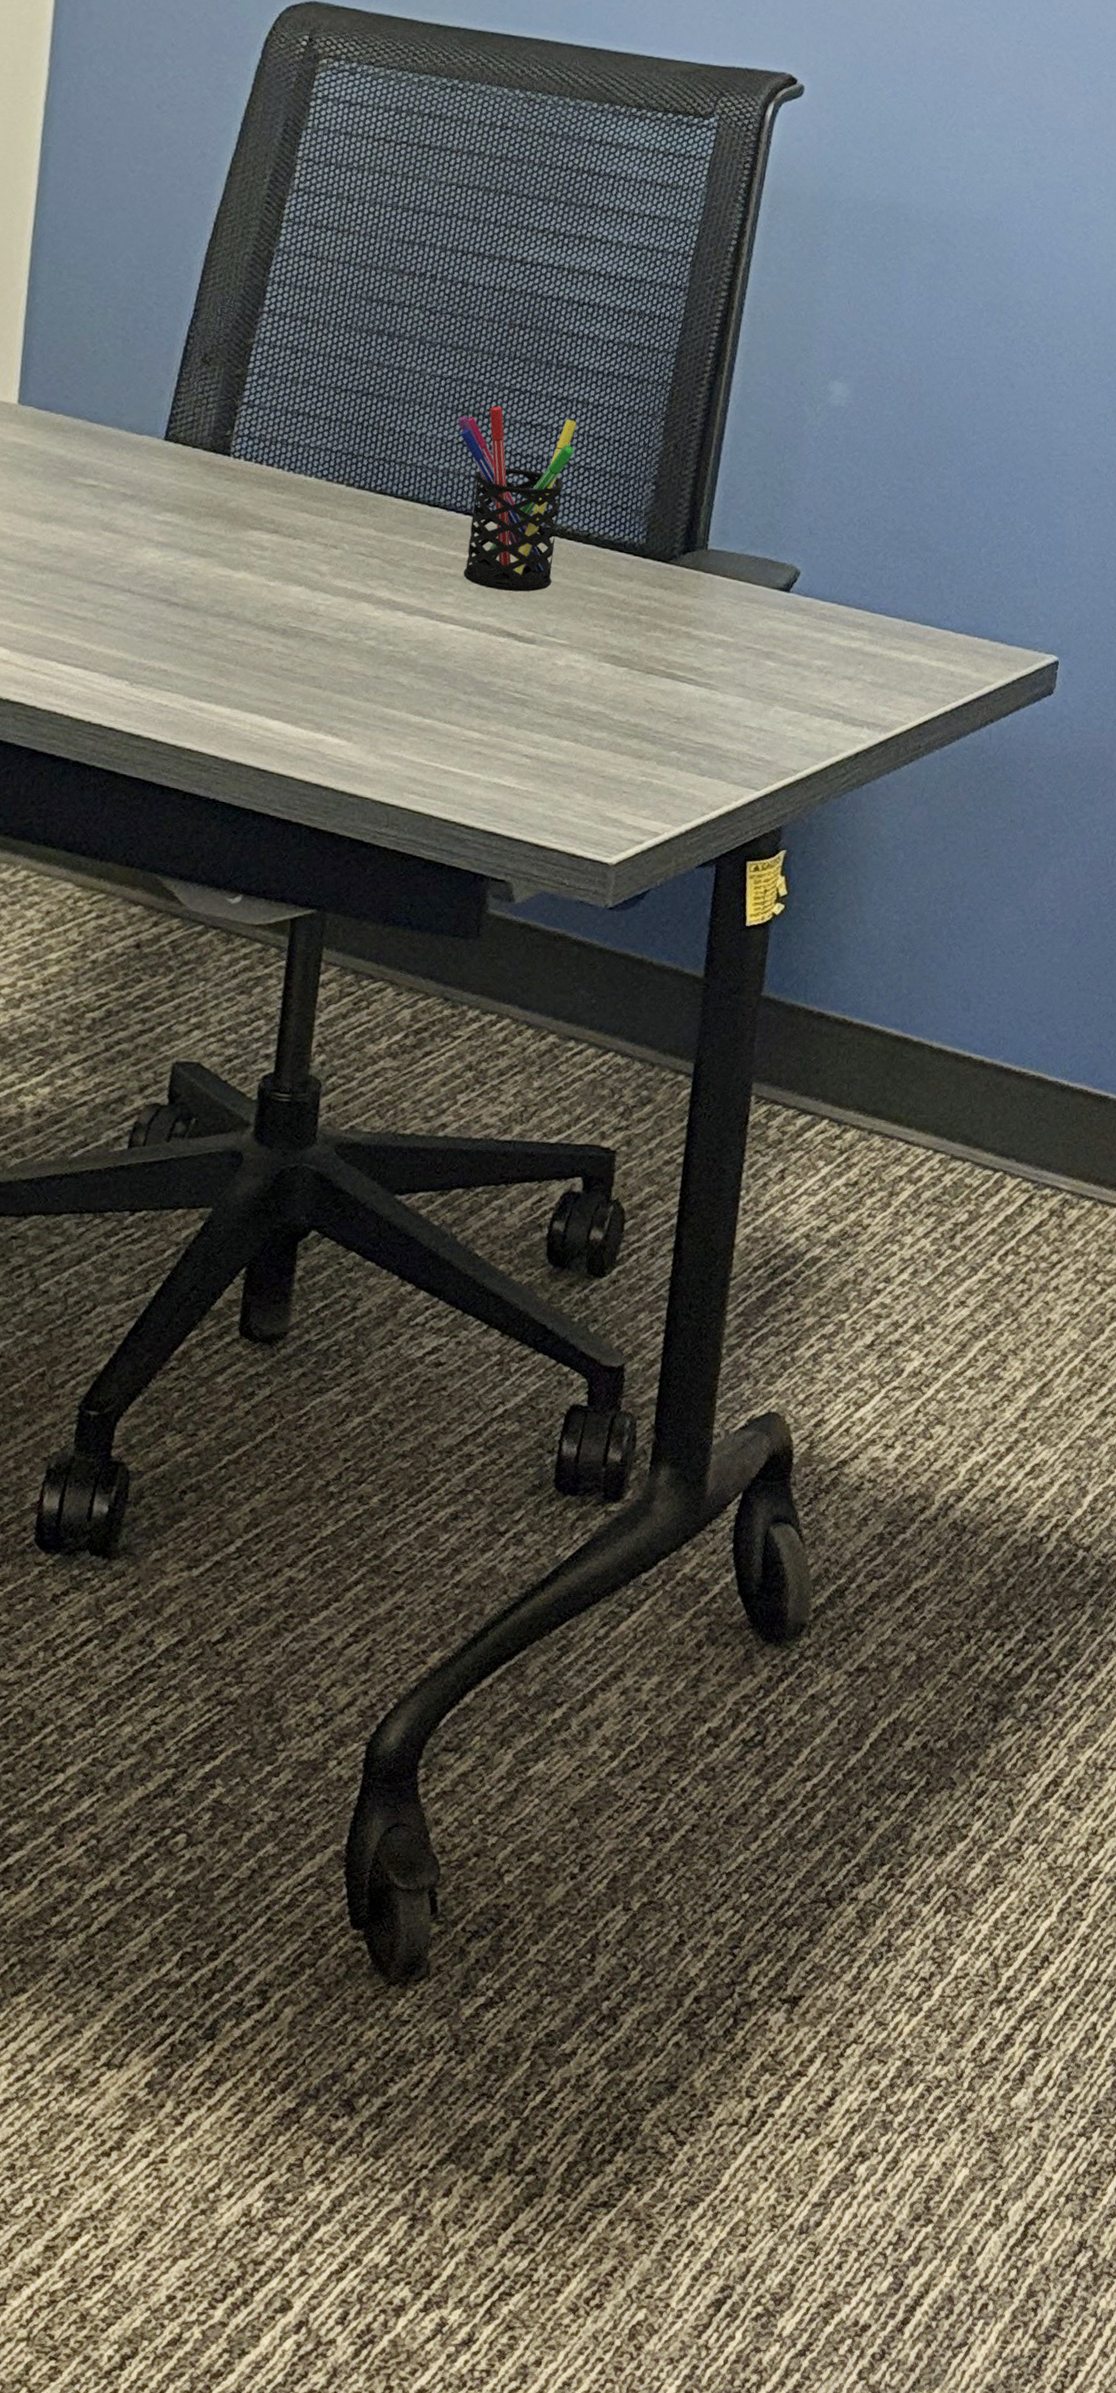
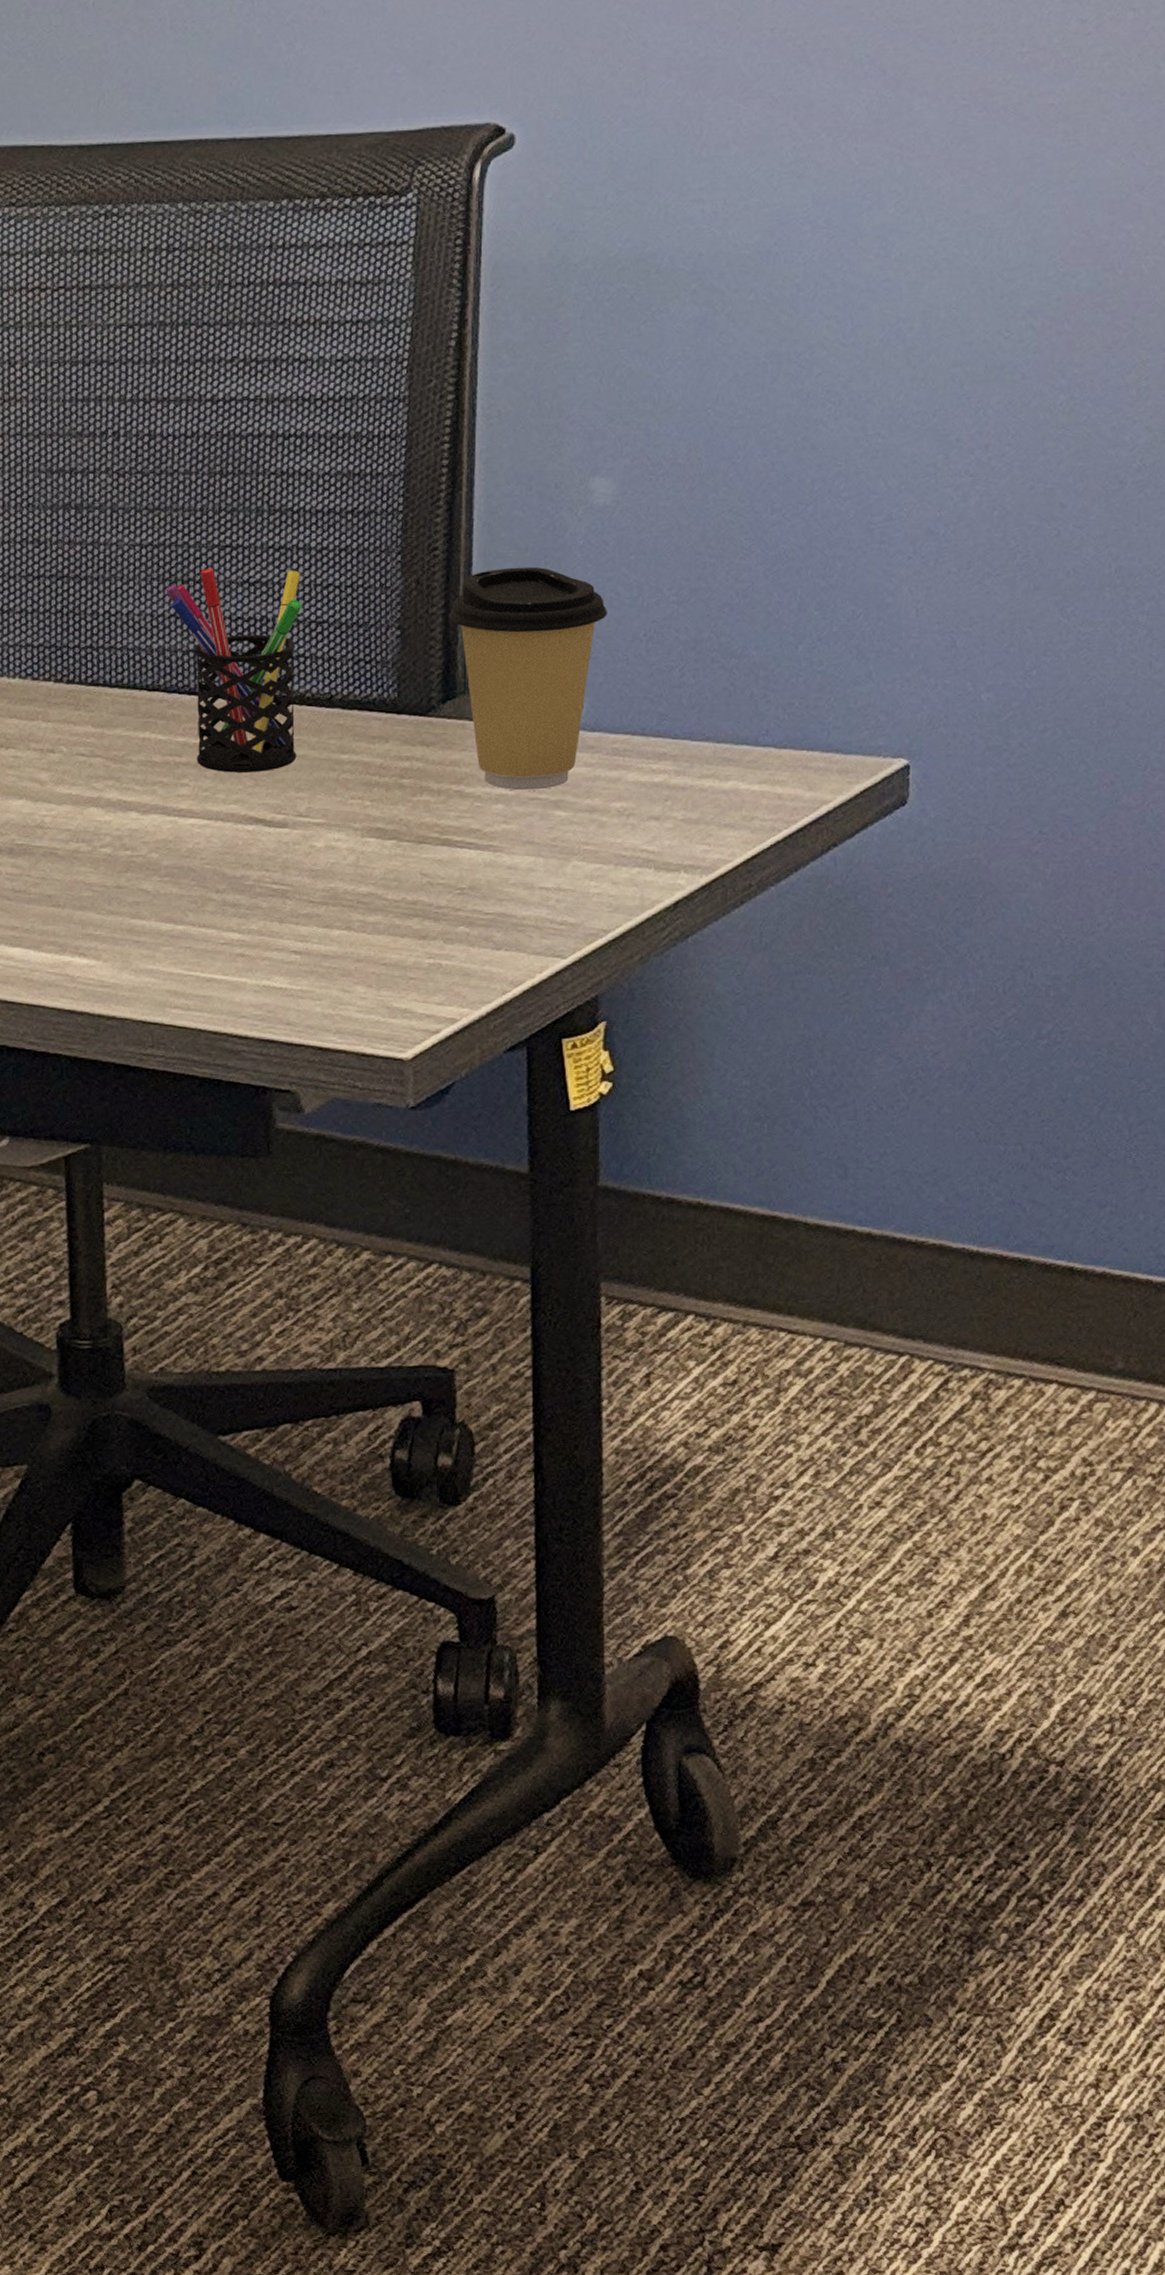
coffee cup: none [698,445,831,641] -> present [449,566,607,791]

